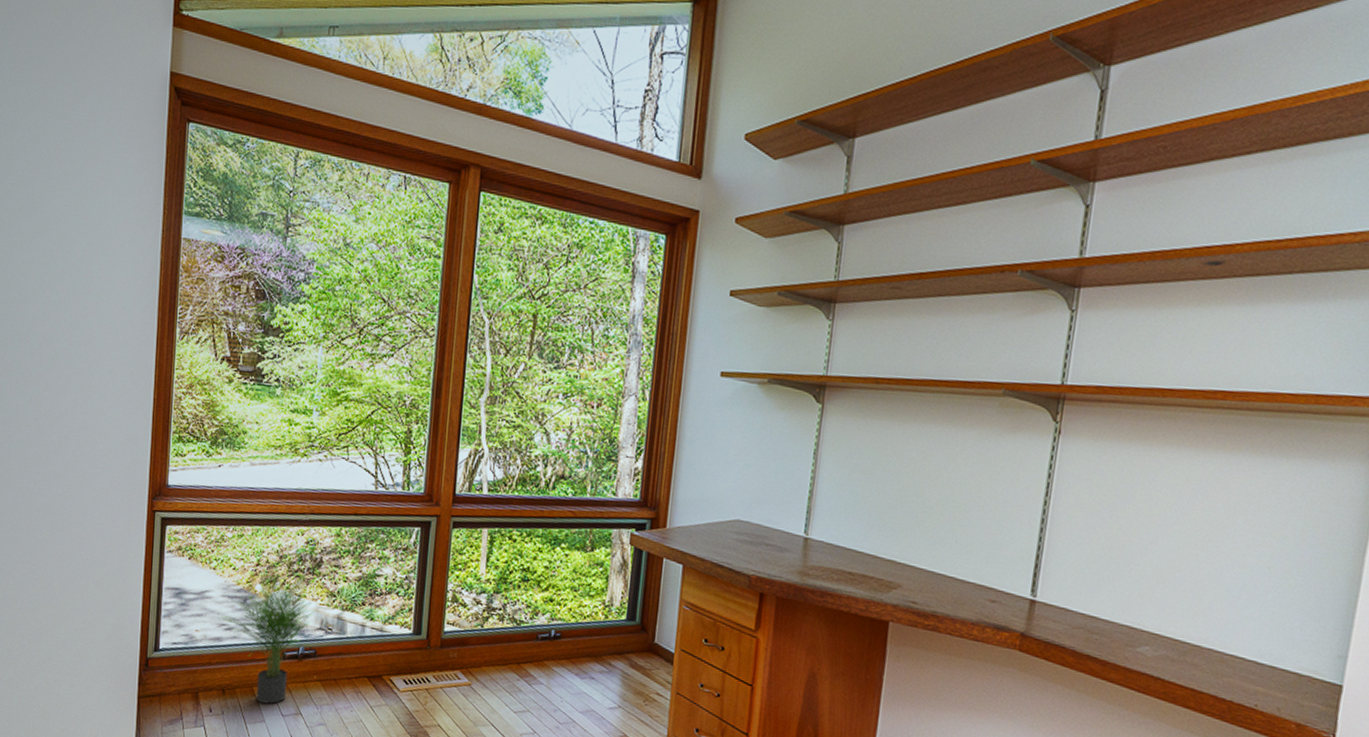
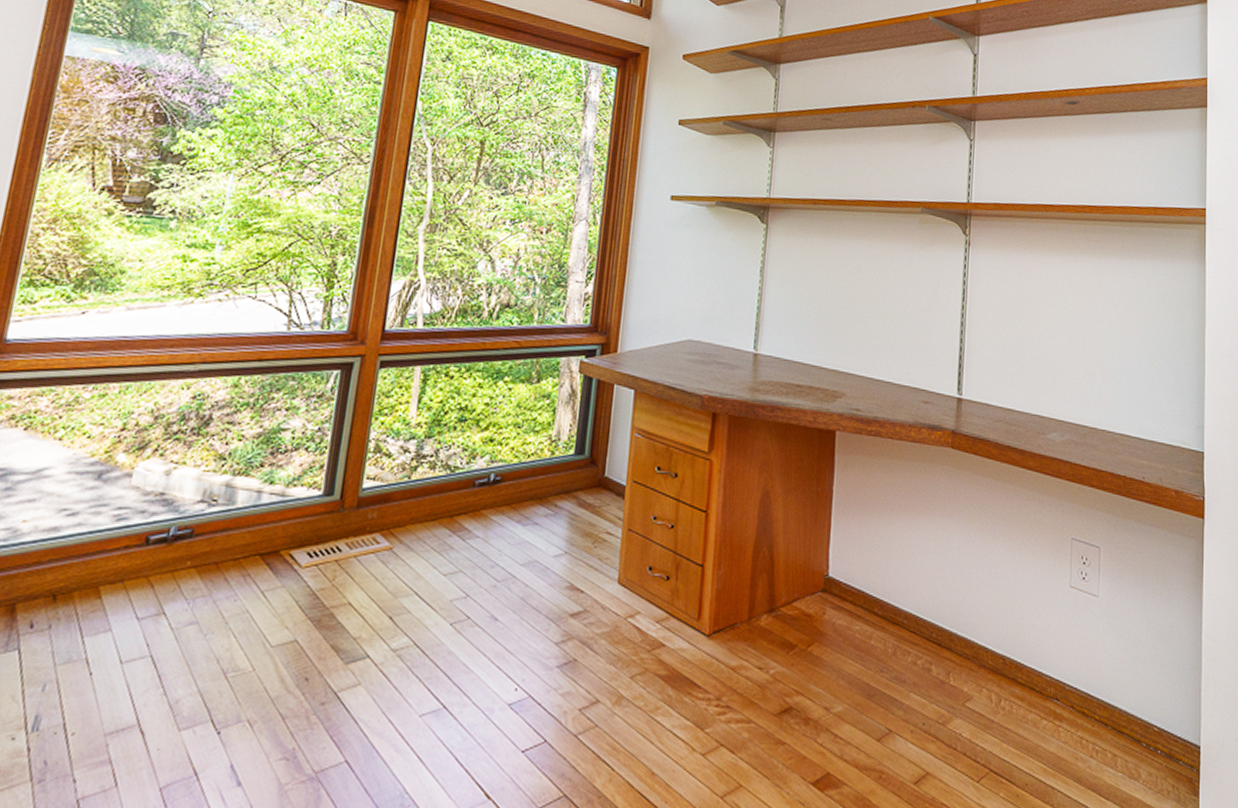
potted plant: present [219,570,315,704] -> none [60,435,197,606]

